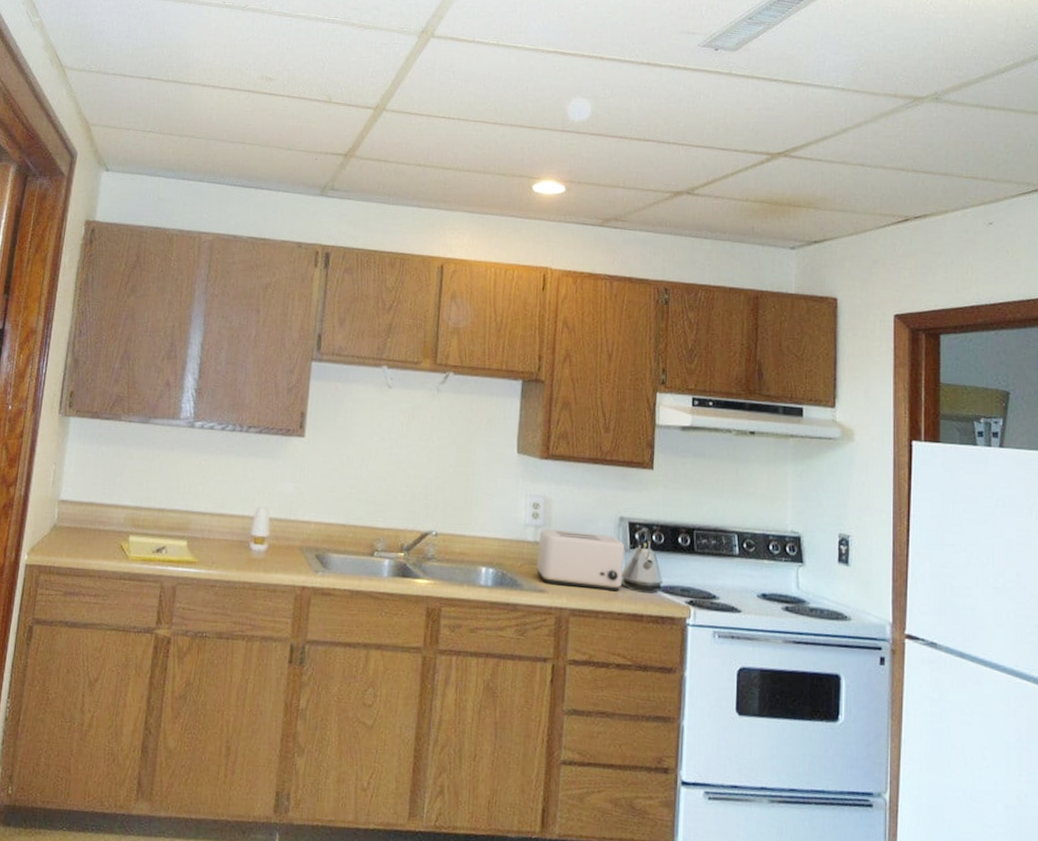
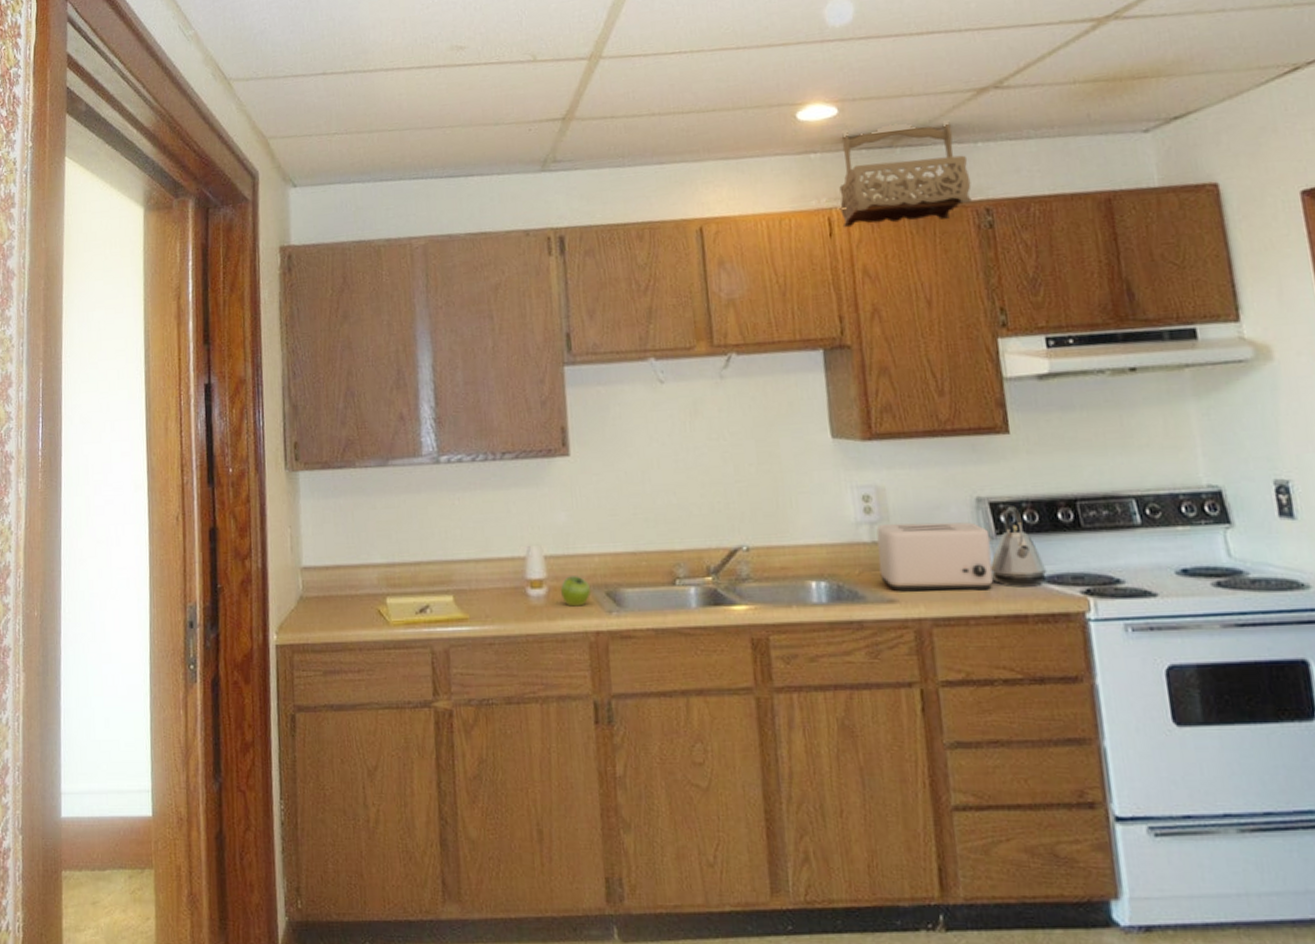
fruit: none [278,537,304,564] -> present [560,576,591,607]
decorative basket: none [554,208,658,291] -> present [839,123,972,228]

